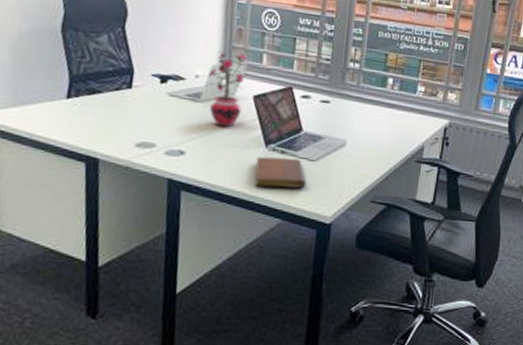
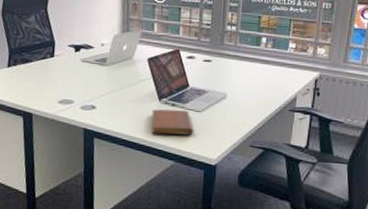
potted plant: present [205,51,248,128] -> none [109,23,142,86]

